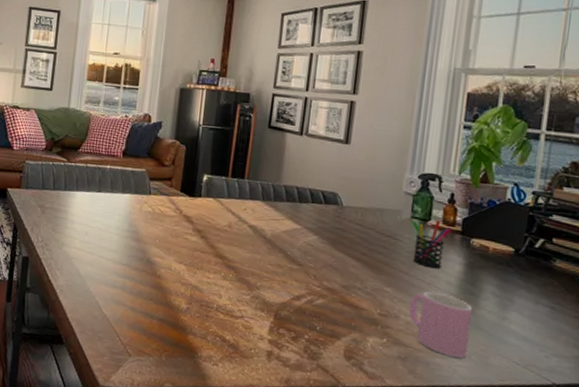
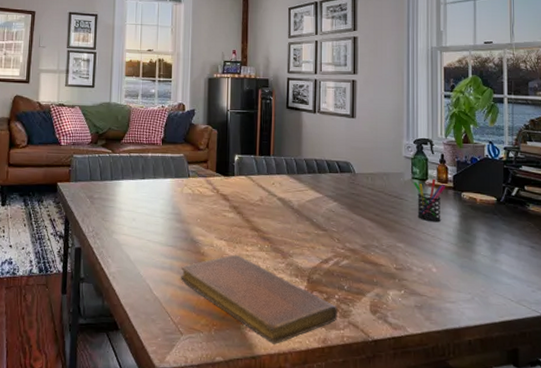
notebook: none [133,280,306,378] -> present [181,254,338,344]
cup: present [409,291,473,358] -> none [419,244,471,301]

